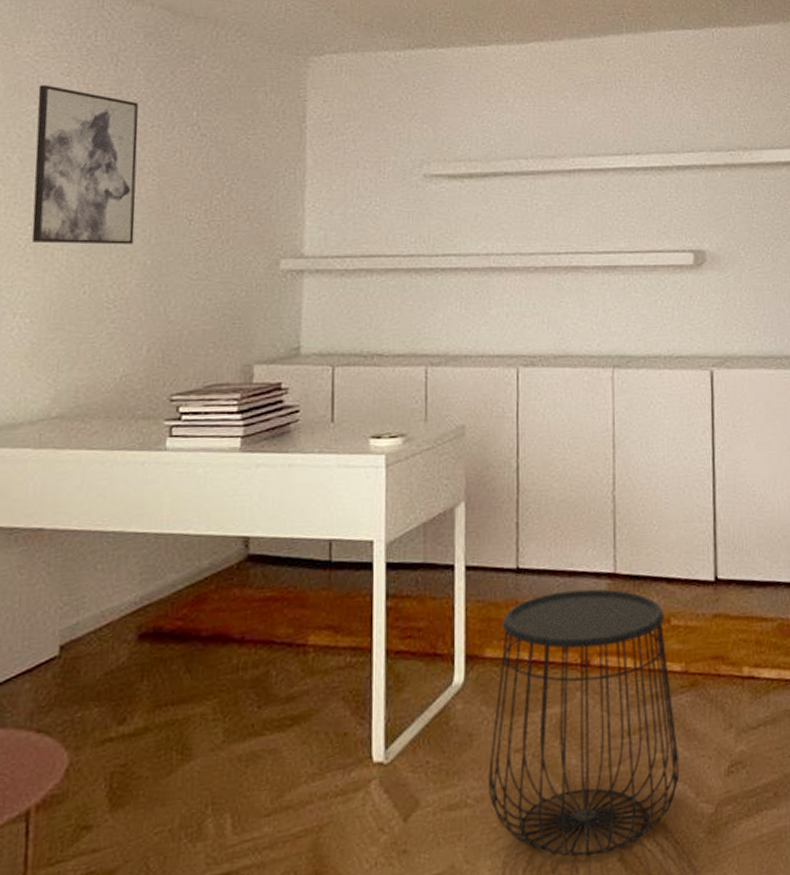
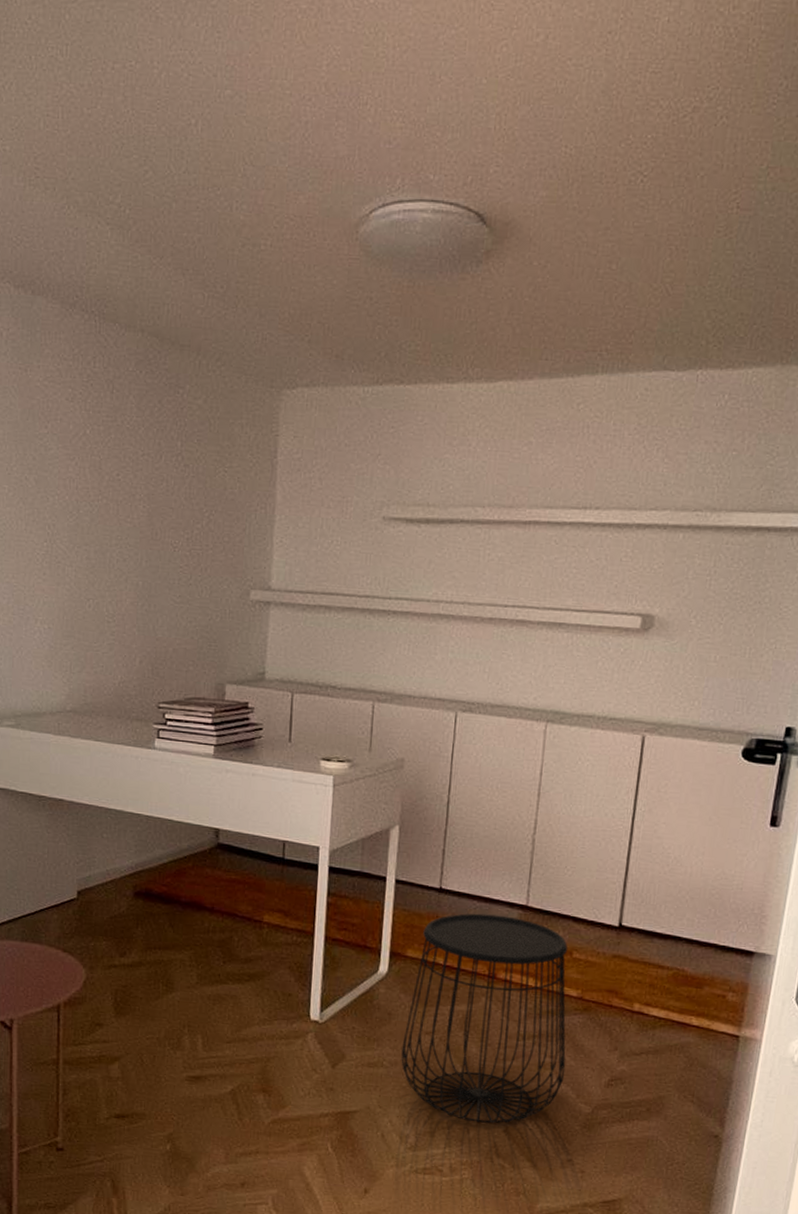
wall art: present [31,84,139,245] -> none [47,409,132,566]

